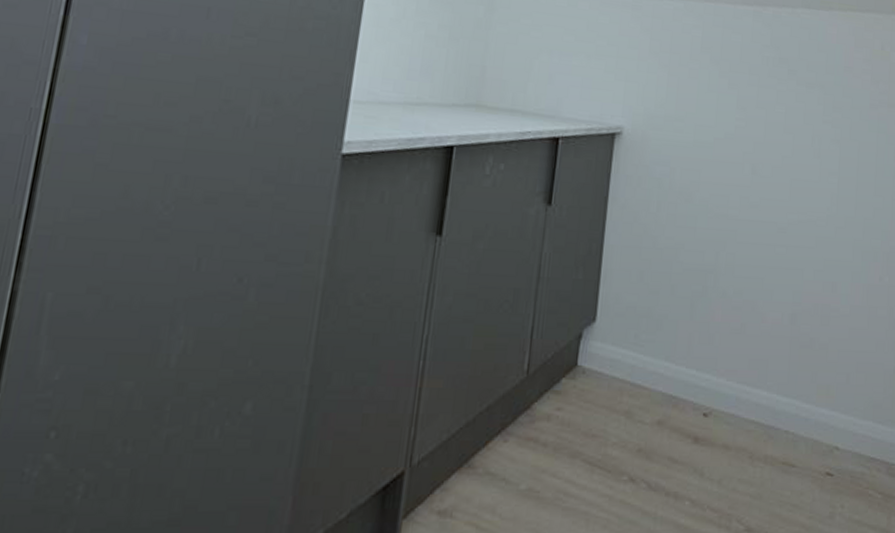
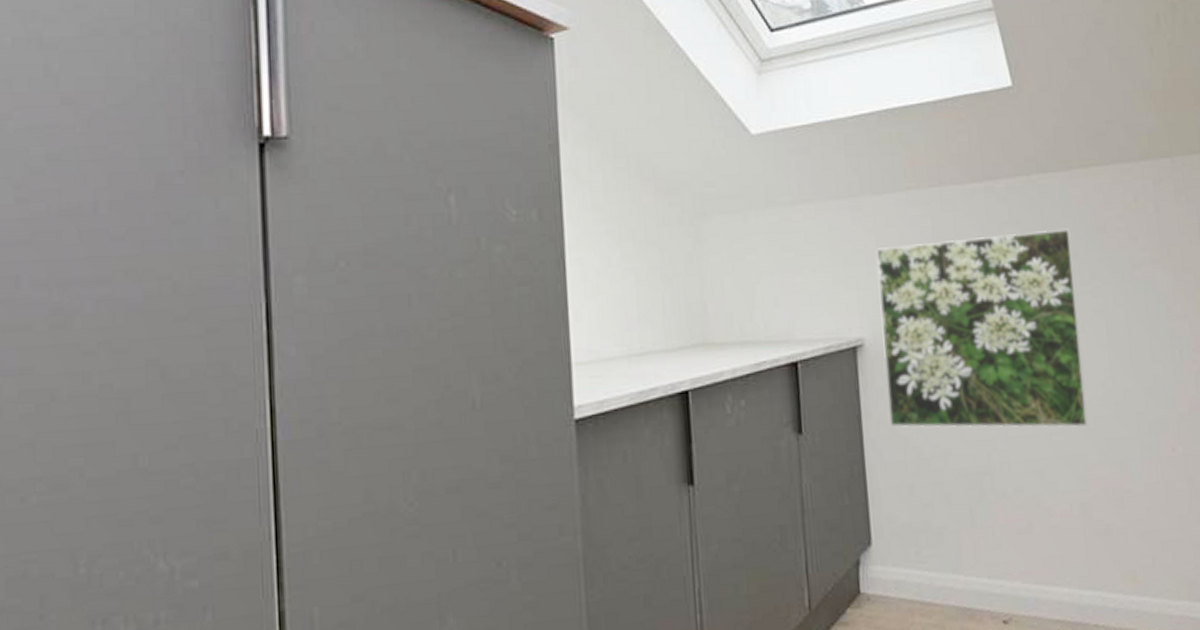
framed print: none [633,47,823,245] -> present [876,228,1088,428]

